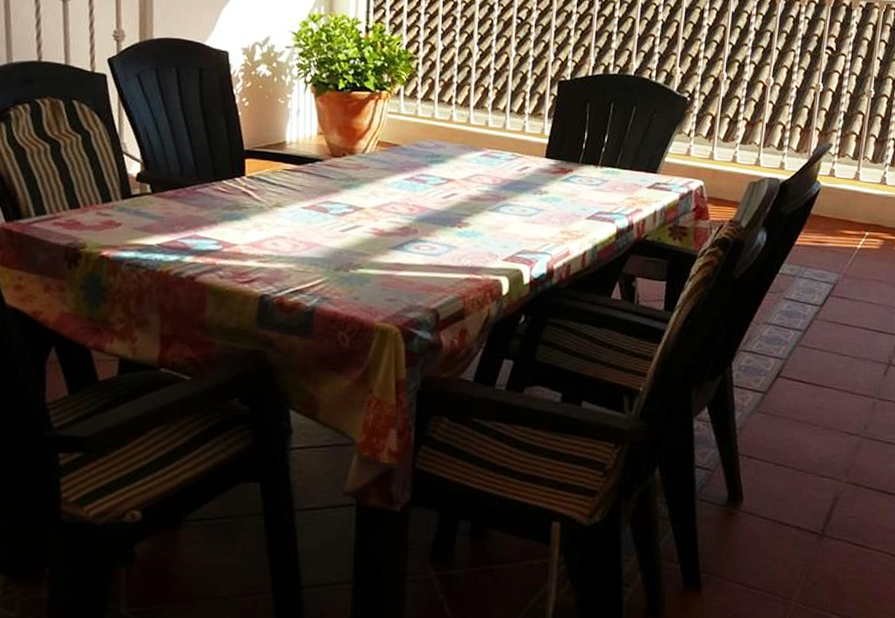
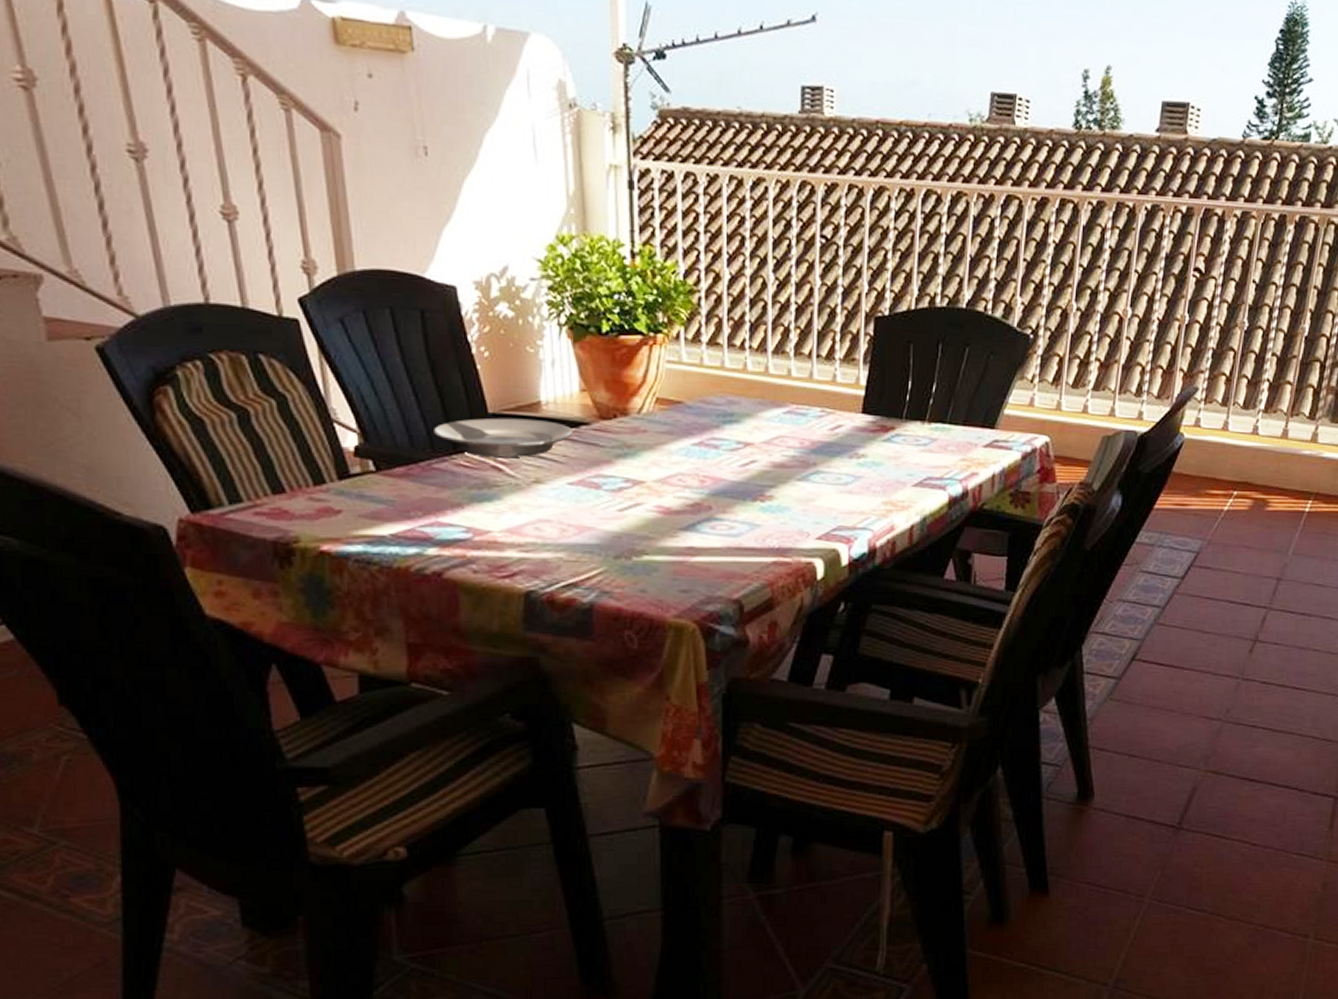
plate: none [199,153,311,186] -> present [432,417,574,458]

